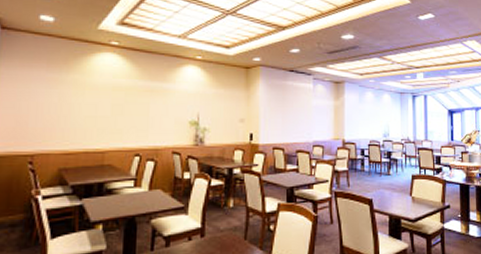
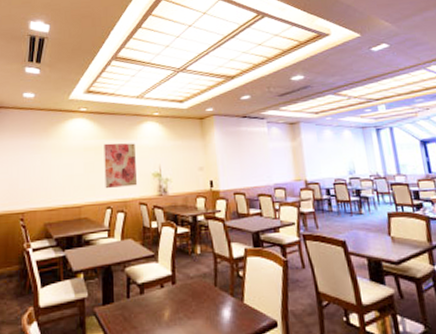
wall art: none [134,84,172,135] -> present [104,143,137,189]

